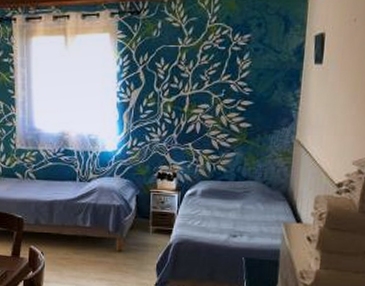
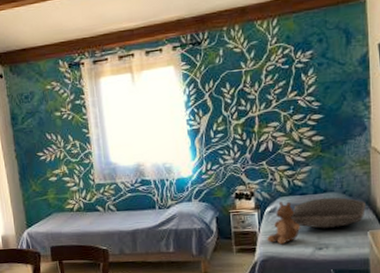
teddy bear: none [184,186,219,229] -> present [267,201,301,245]
pillow: none [210,185,284,216] -> present [291,197,367,229]

